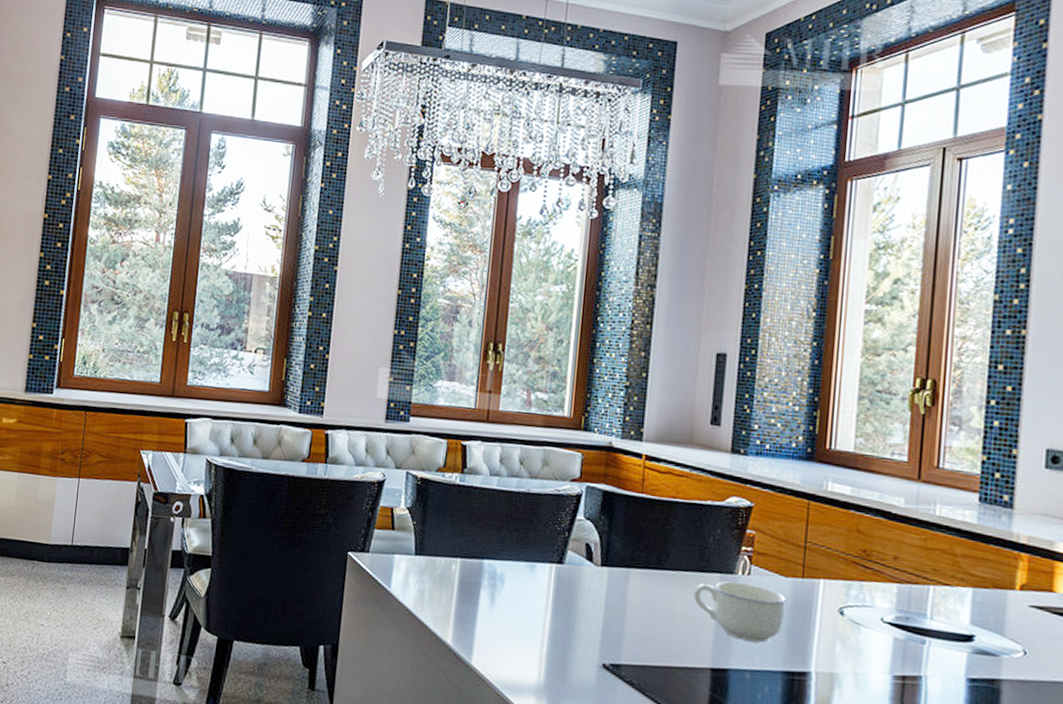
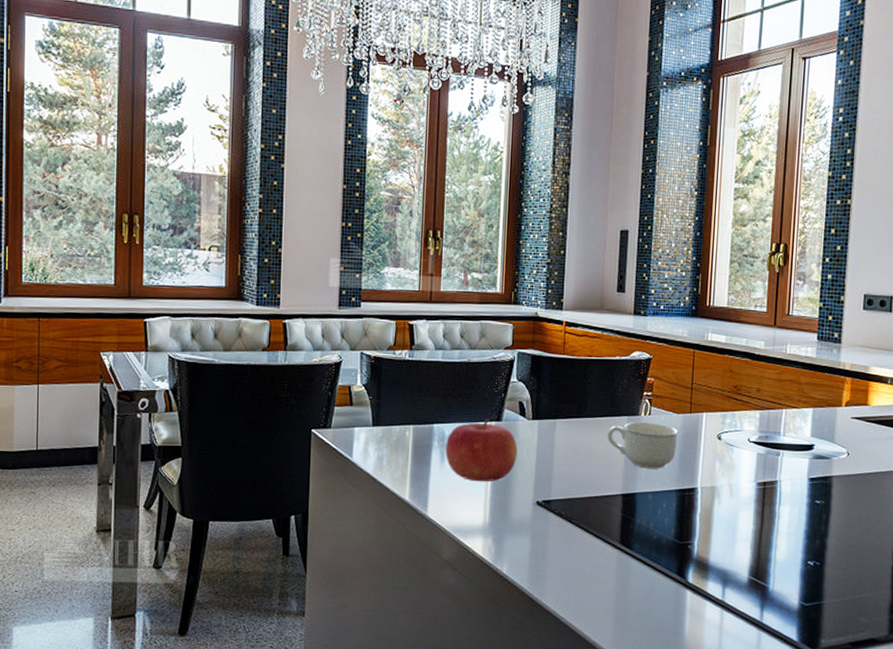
fruit: none [496,560,582,634] -> present [445,419,518,482]

